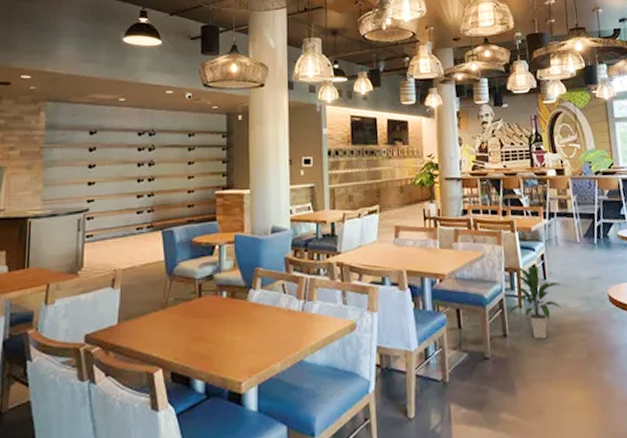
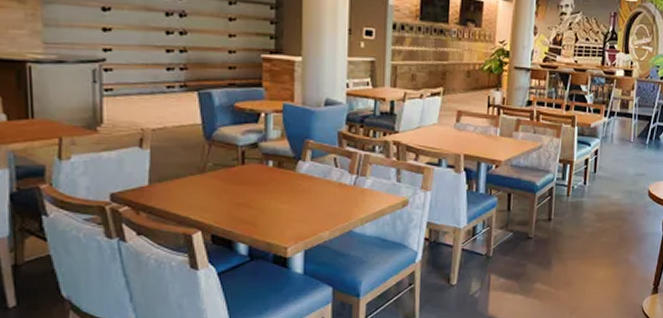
indoor plant: present [508,265,561,340] -> none [556,159,608,225]

